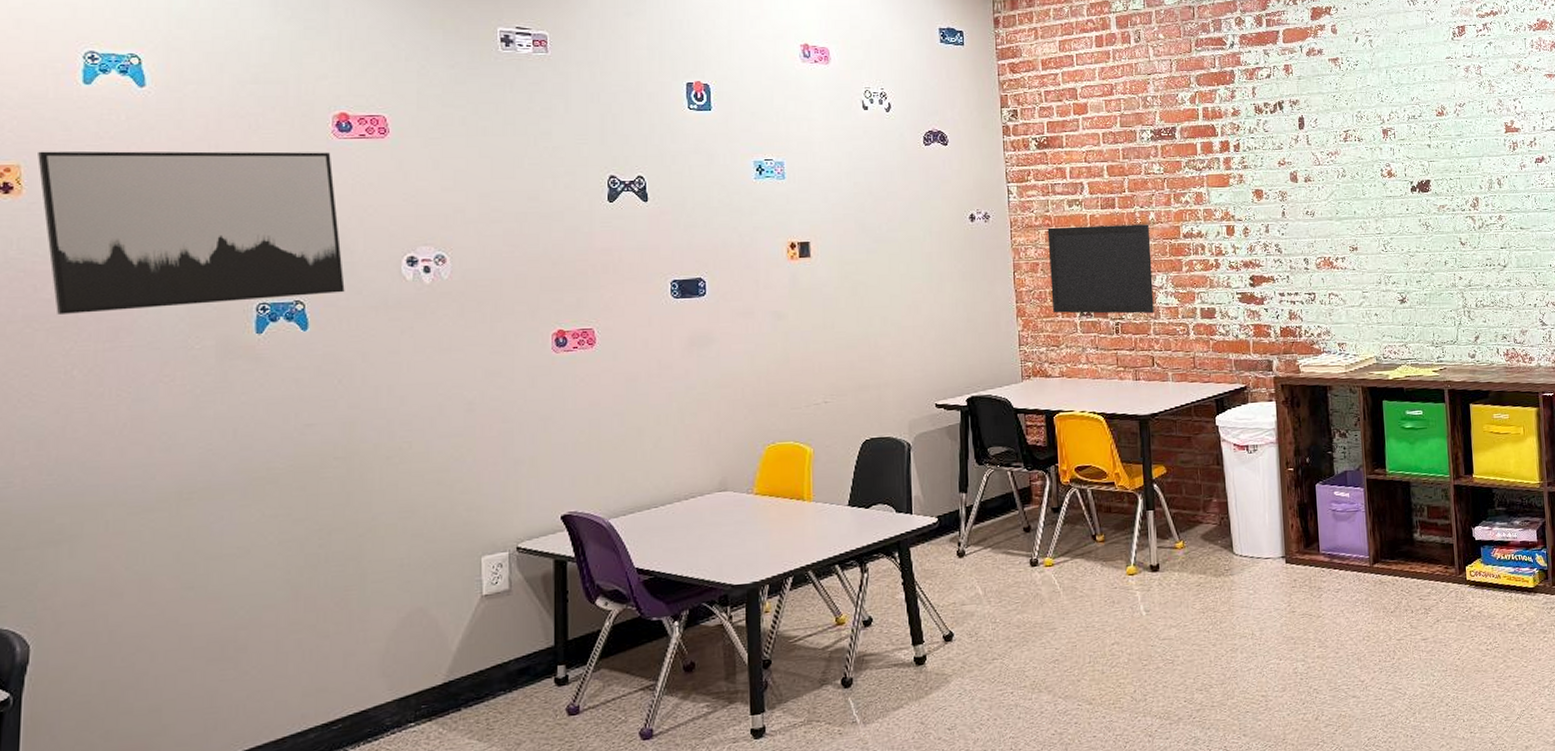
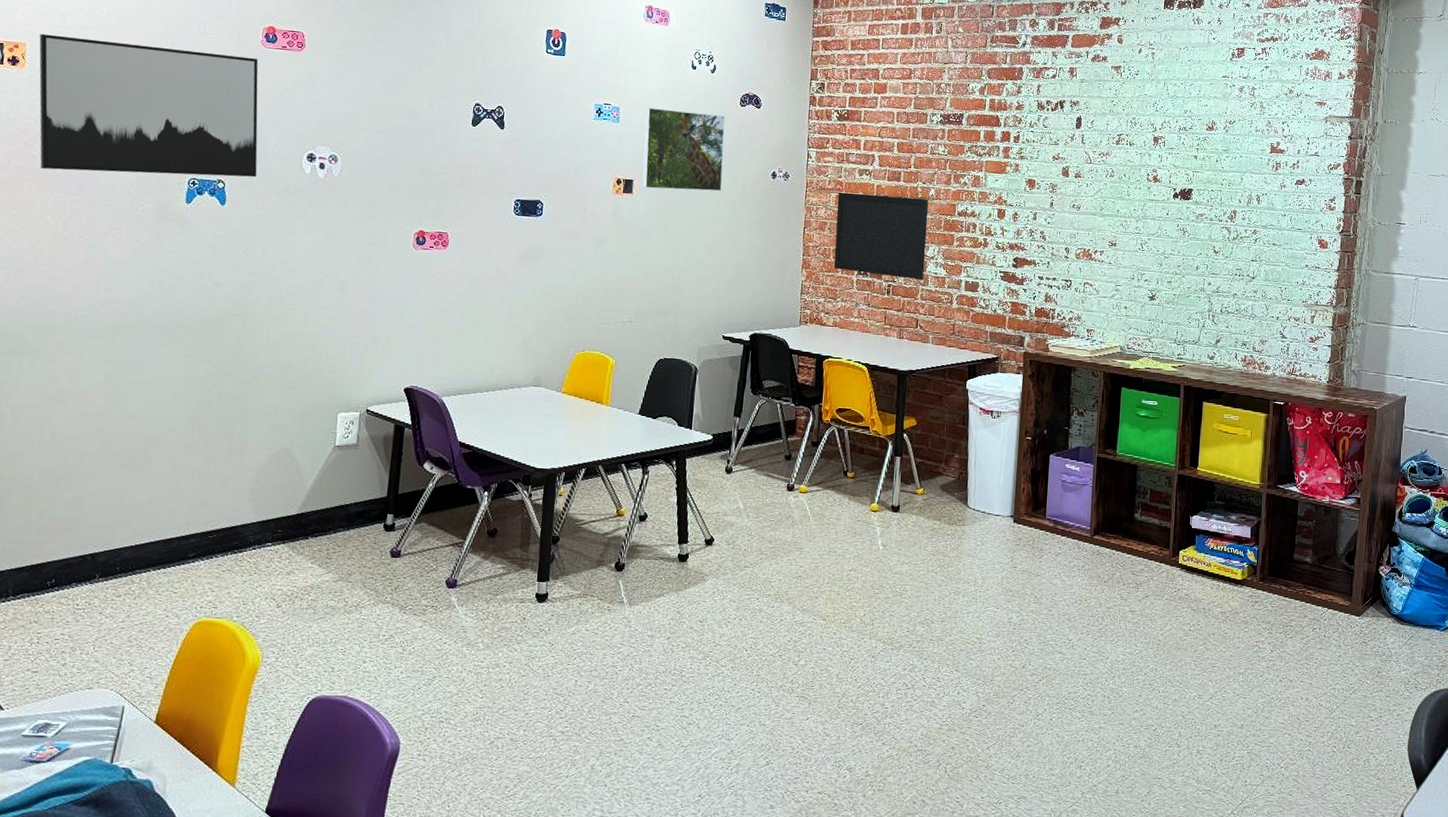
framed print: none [814,157,914,249] -> present [641,107,726,192]

